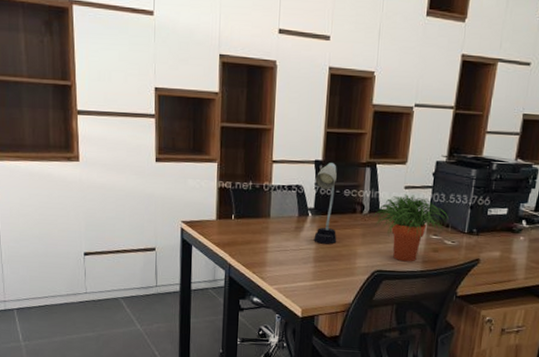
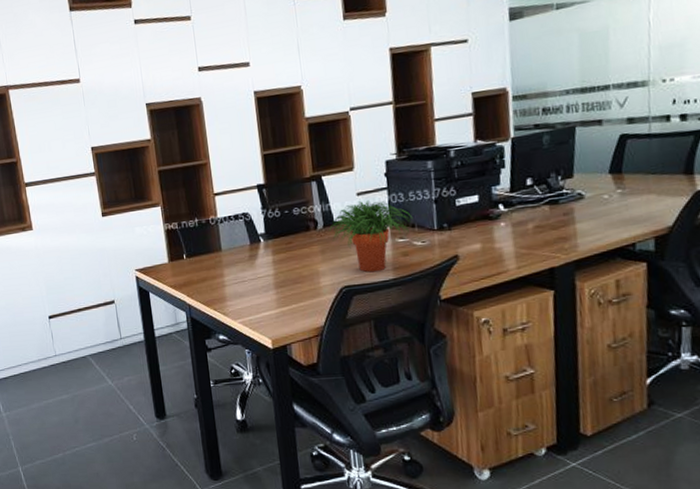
desk lamp: present [314,163,337,244] -> none [260,184,296,269]

